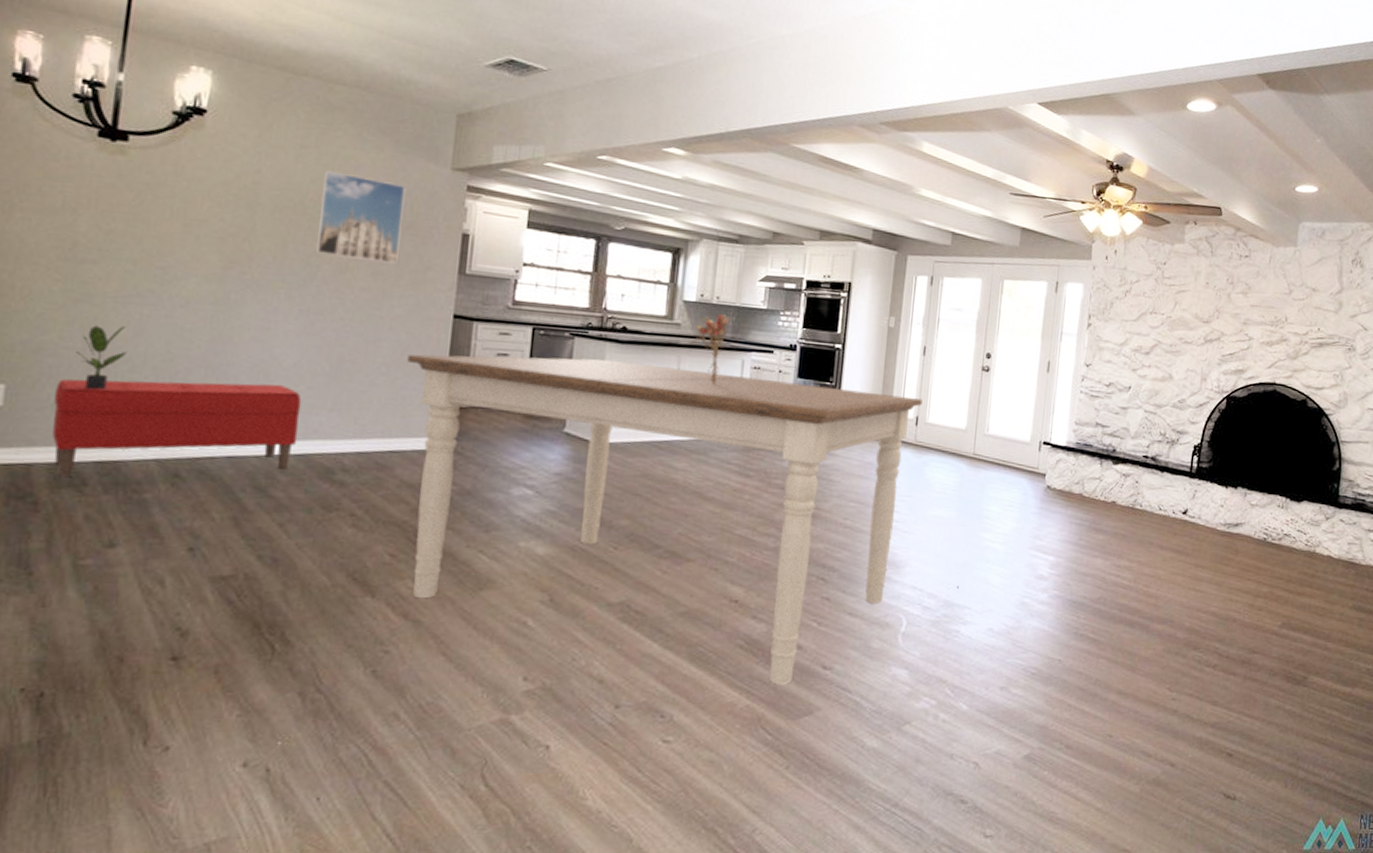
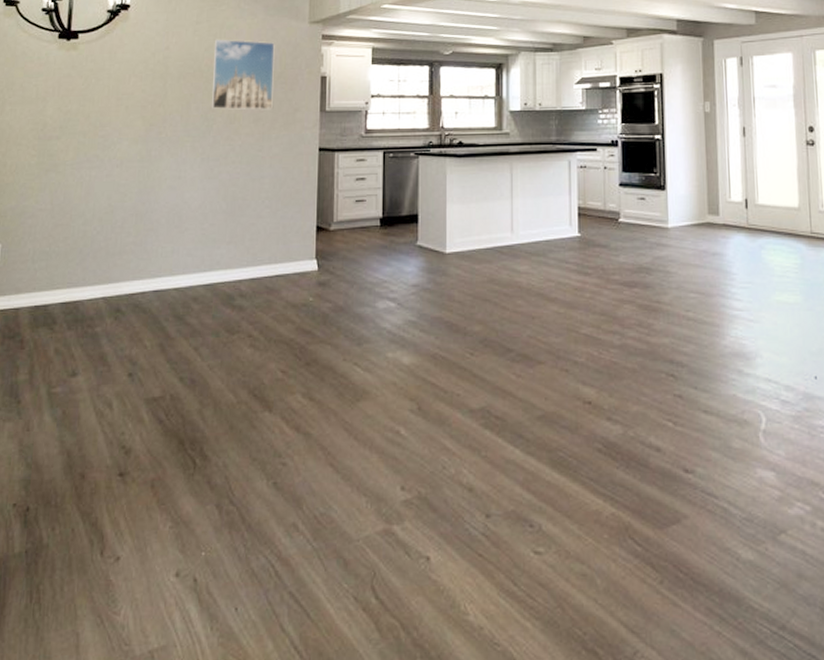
bench: present [52,379,302,478] -> none [32,224,207,318]
potted plant: present [76,325,128,390] -> none [47,187,82,242]
dining table: present [407,354,922,685] -> none [285,173,749,491]
bouquet: present [690,314,730,383] -> none [519,120,553,186]

